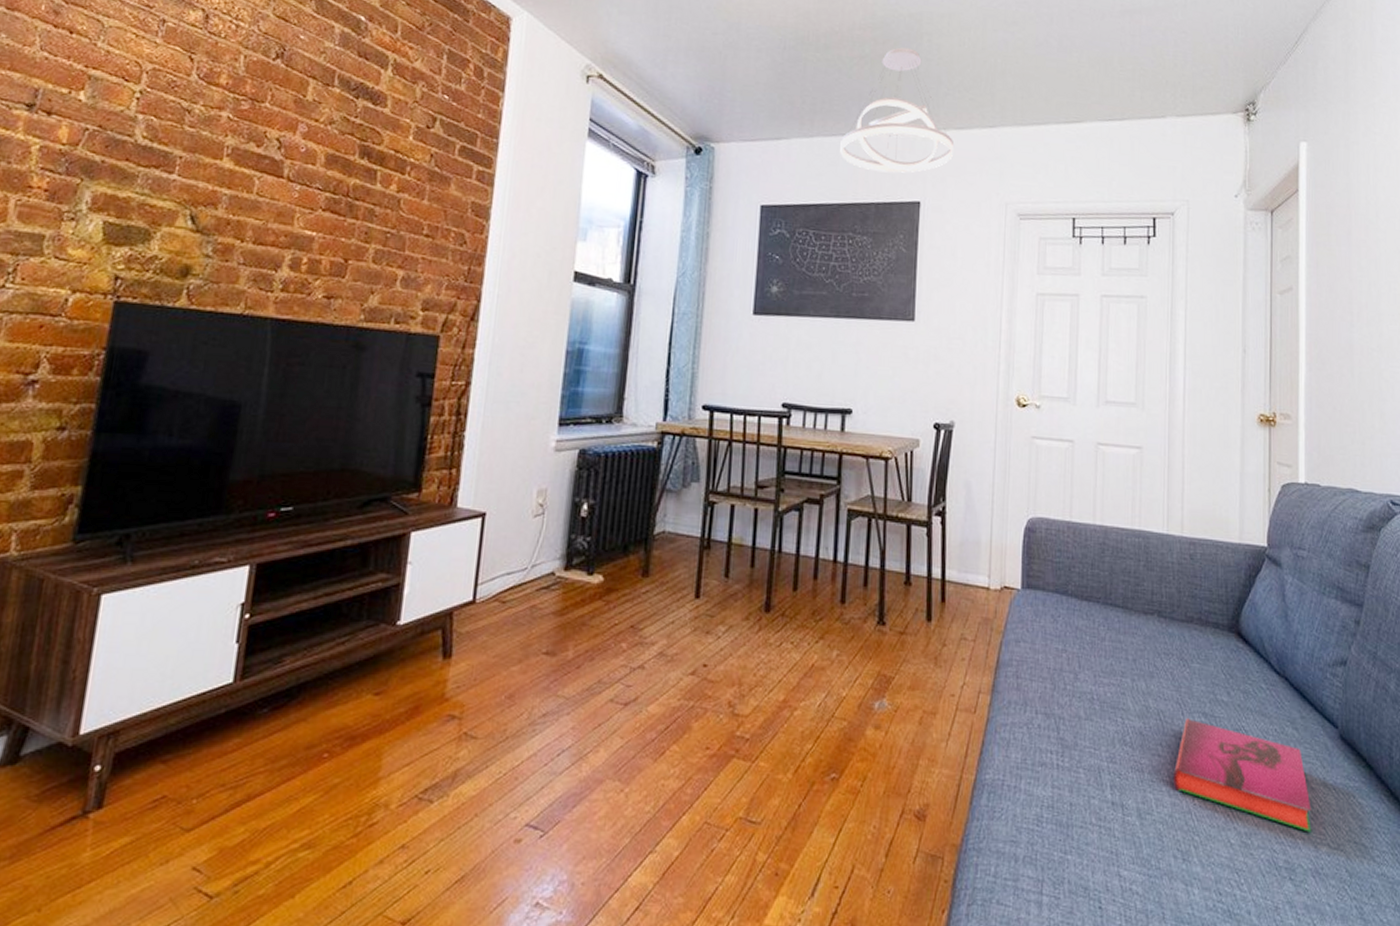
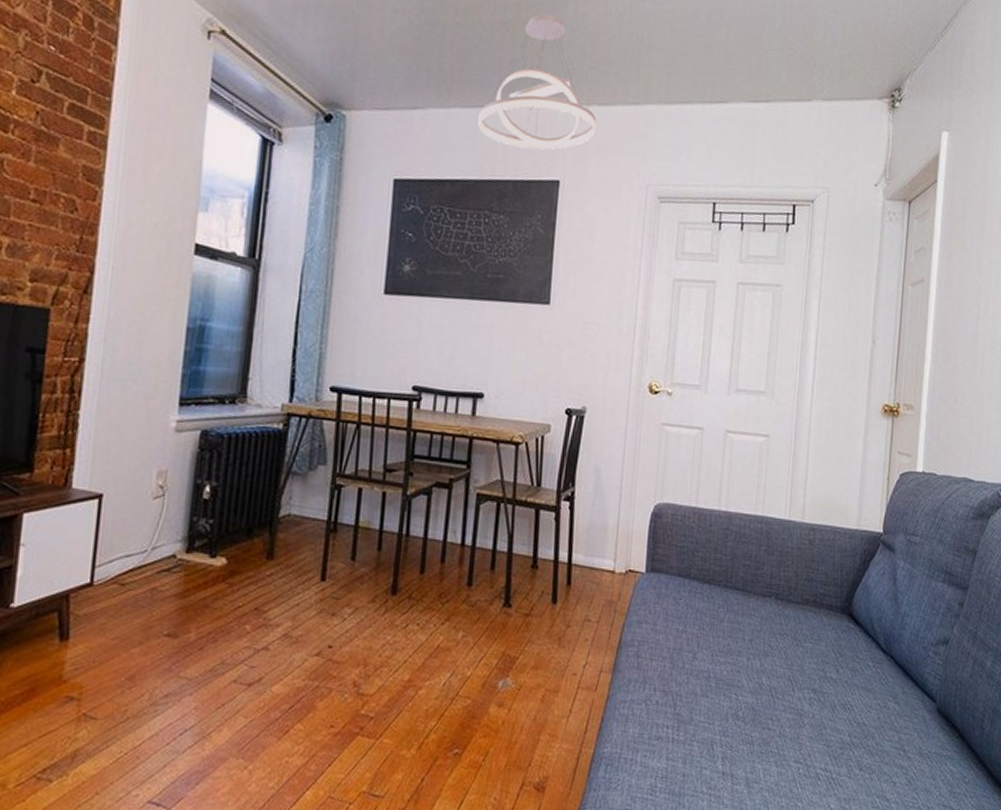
hardback book: present [1174,718,1312,832] -> none [781,694,907,797]

